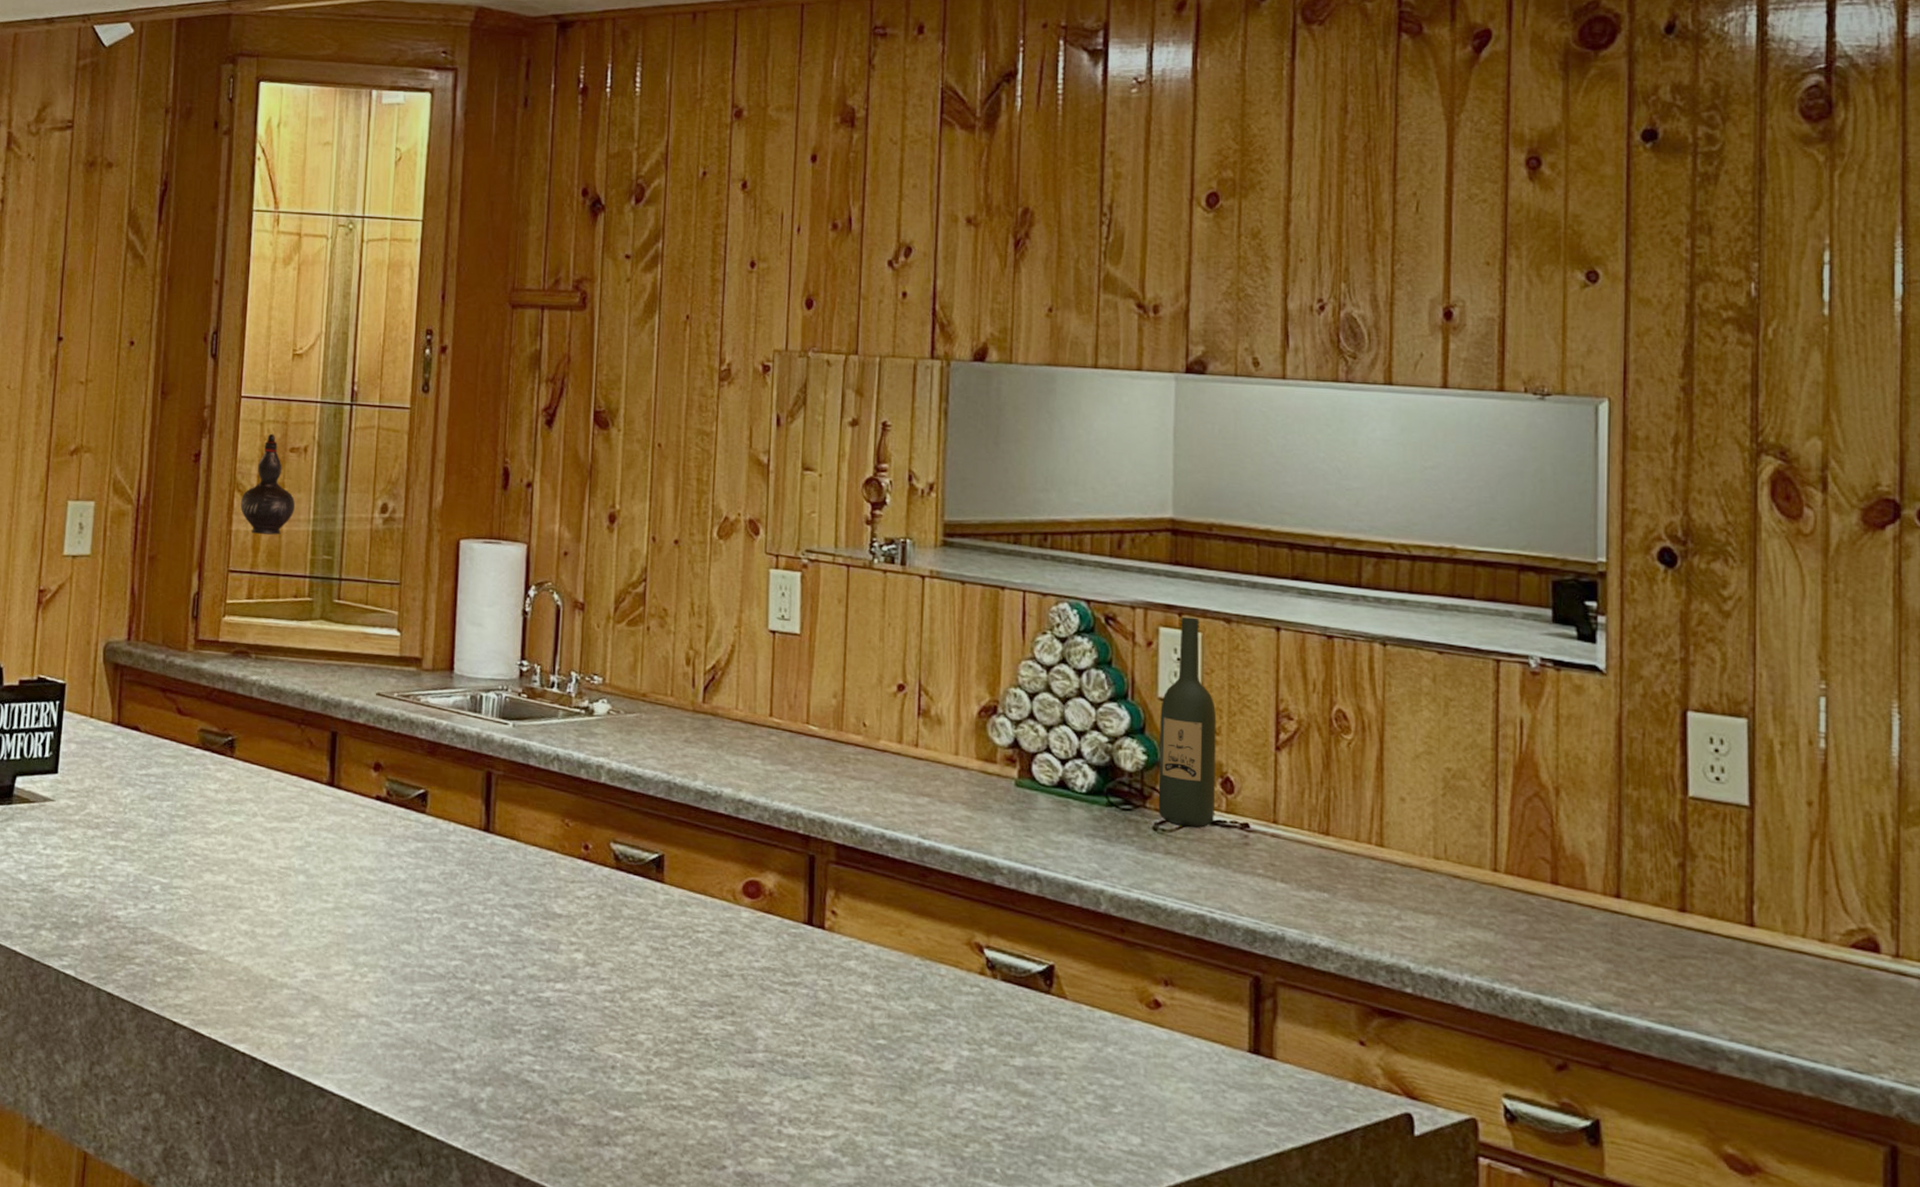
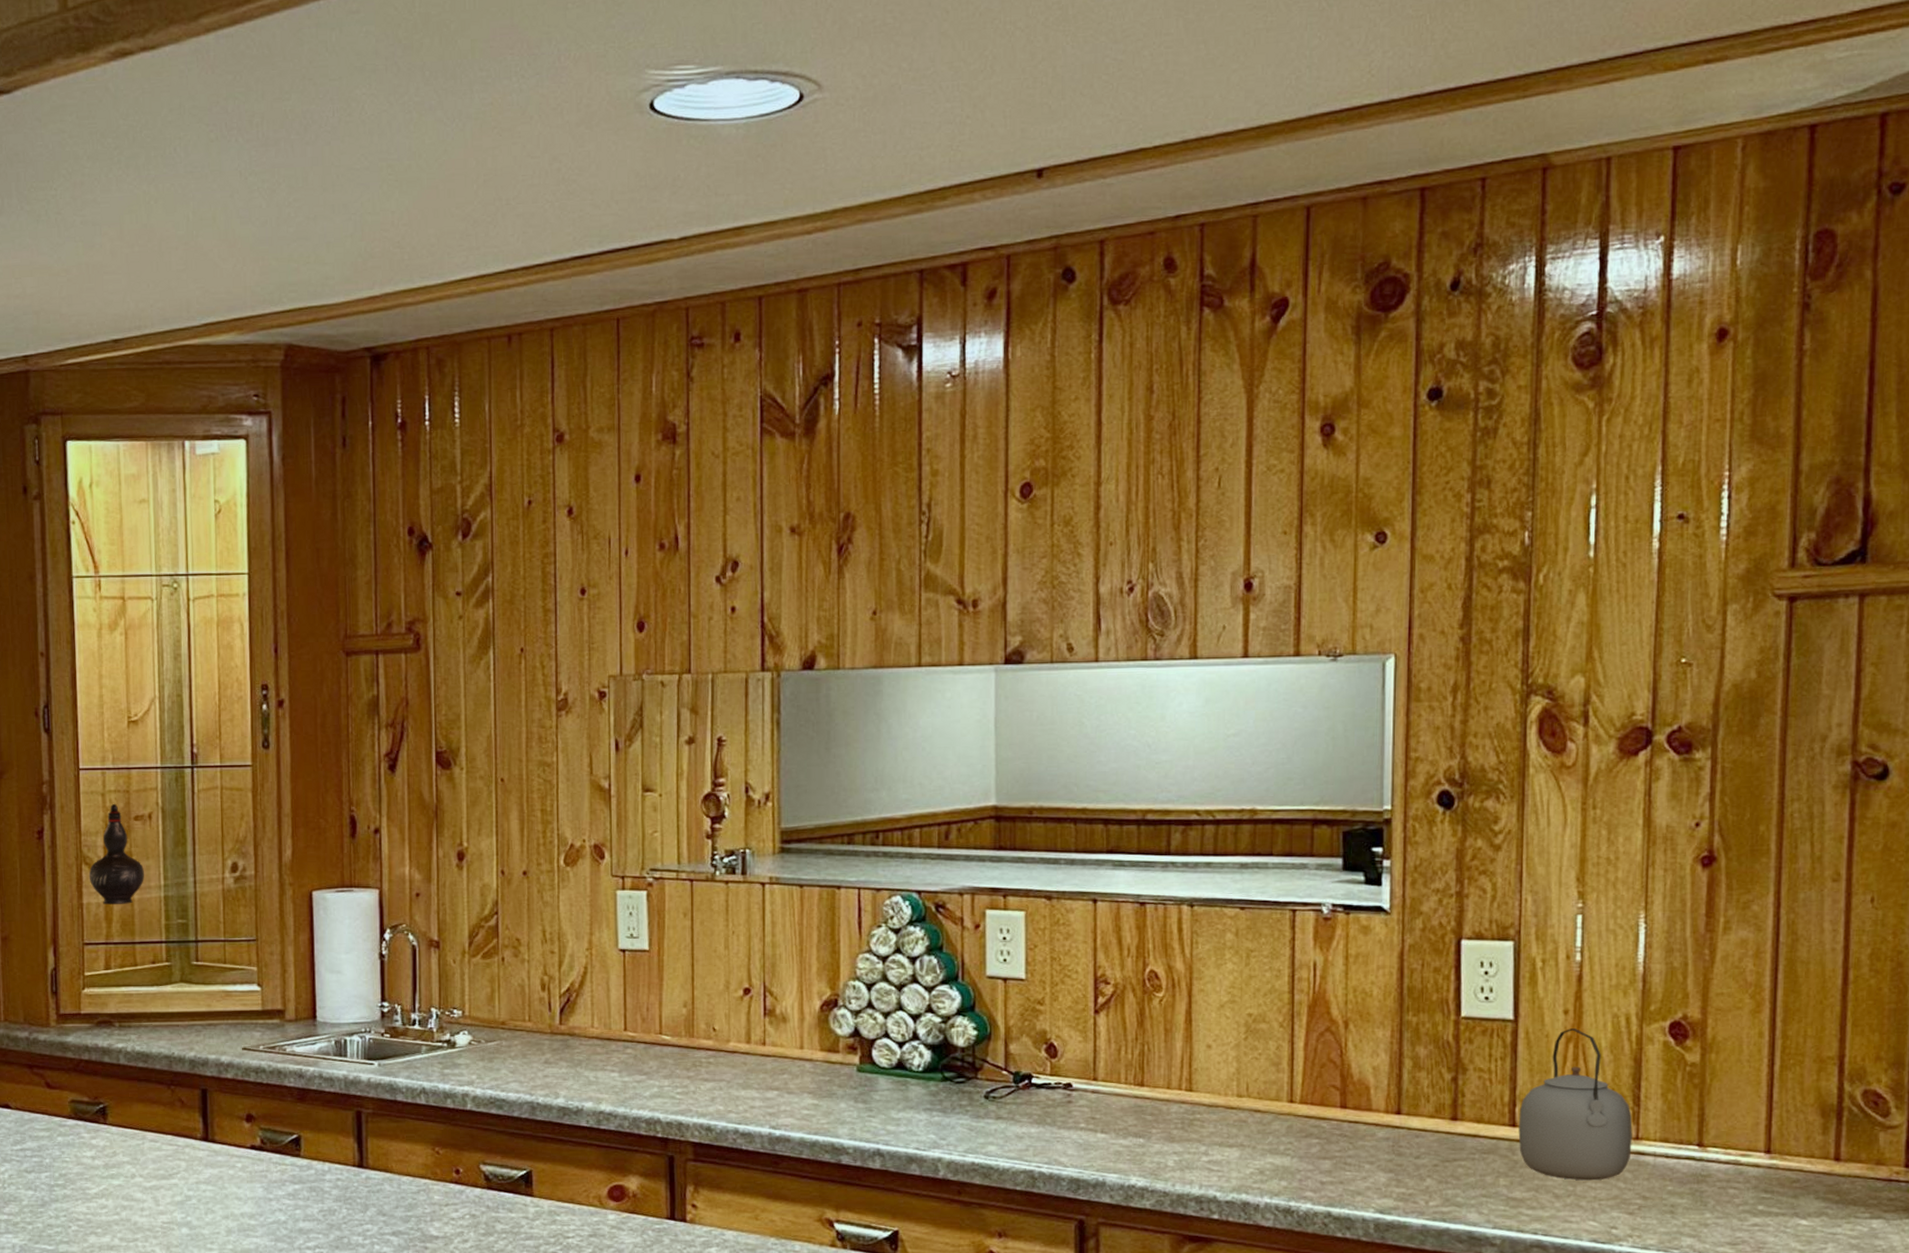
wine bottle: present [1158,617,1217,828] -> none [988,898,1040,1093]
teakettle: none [1757,822,1892,999] -> present [1518,1028,1633,1180]

